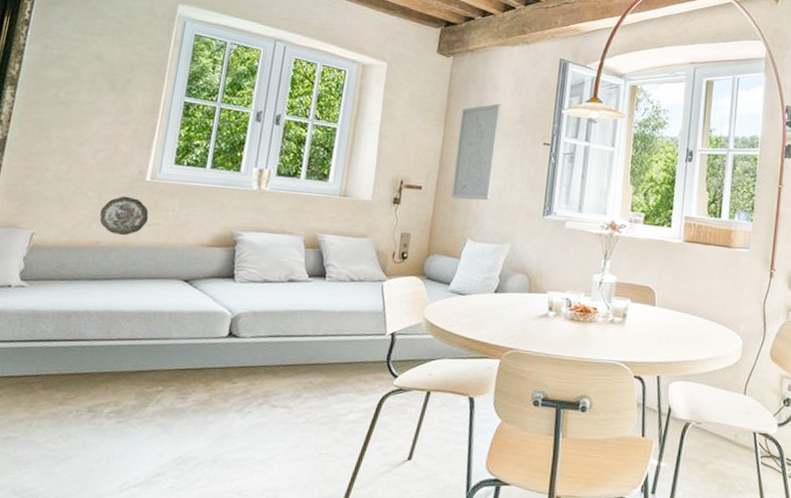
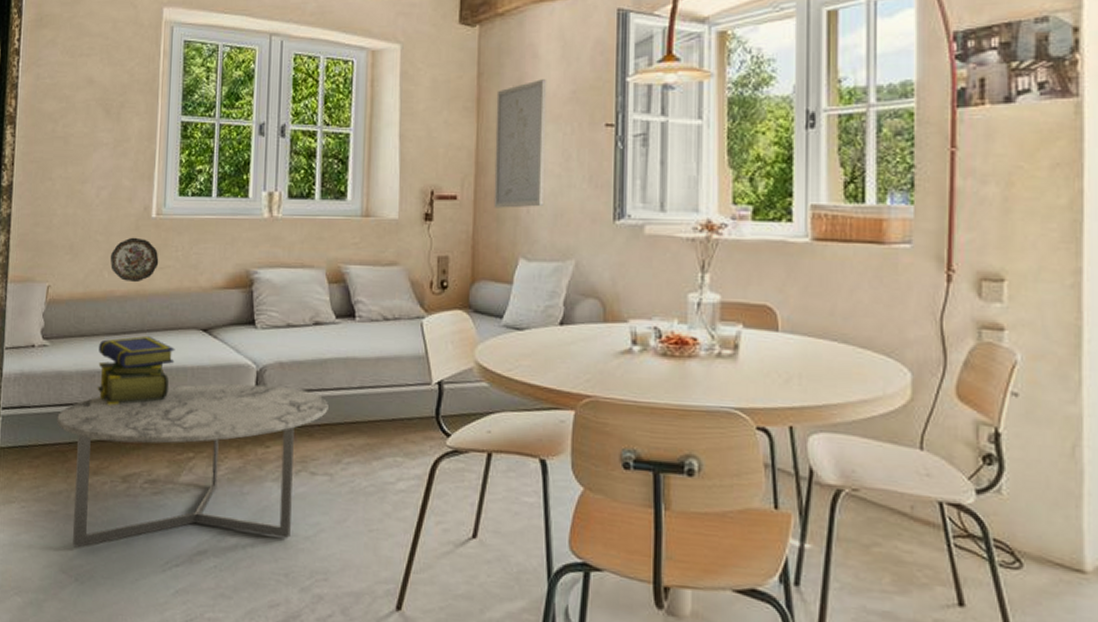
coffee table: none [26,327,294,472] -> present [57,383,329,548]
stack of books: none [72,282,155,343] -> present [97,335,175,405]

